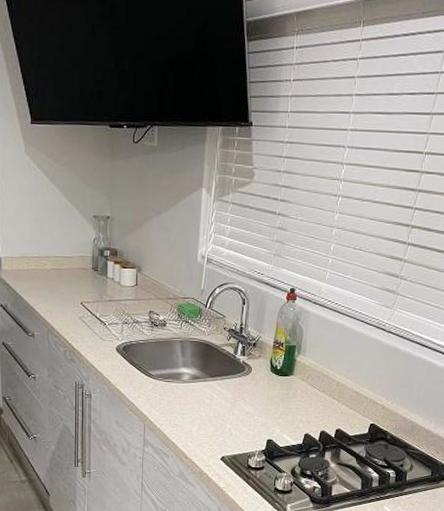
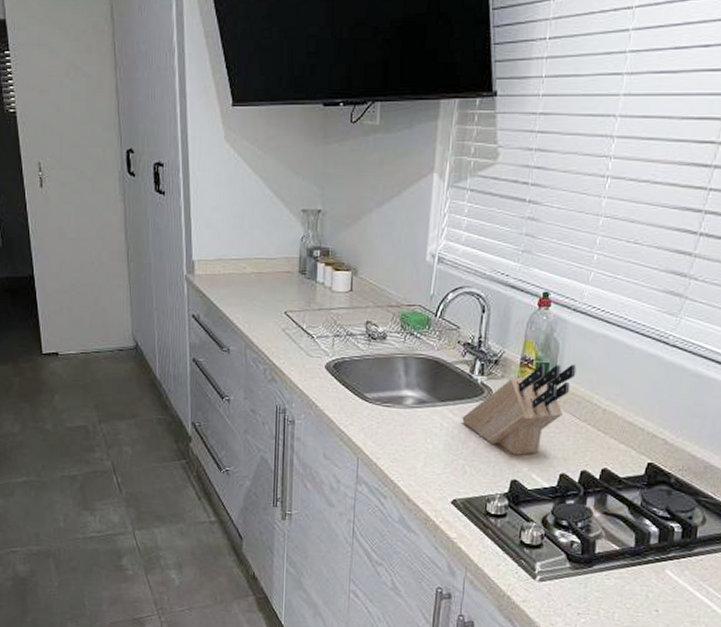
knife block: none [228,346,317,420] -> present [462,364,577,455]

